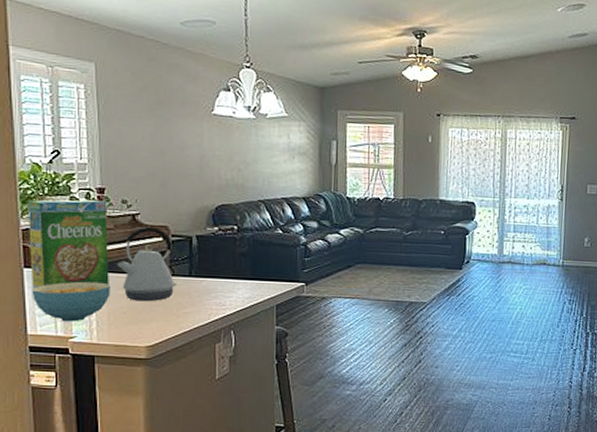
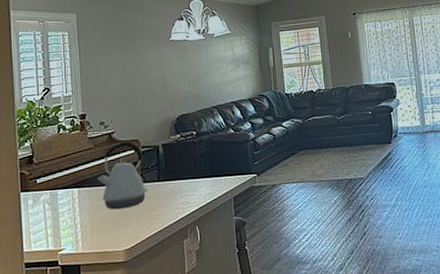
cereal box: present [27,199,109,289] -> none [24,125,91,210]
cereal bowl: present [32,281,111,322] -> none [27,196,93,237]

